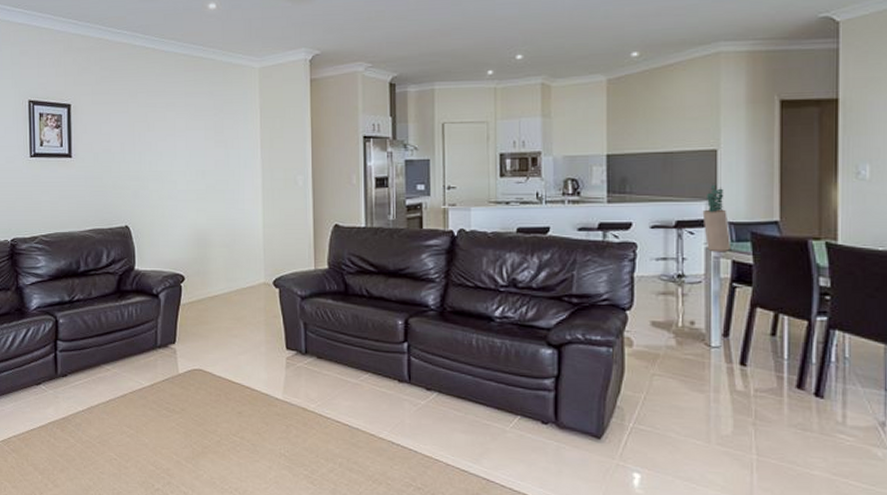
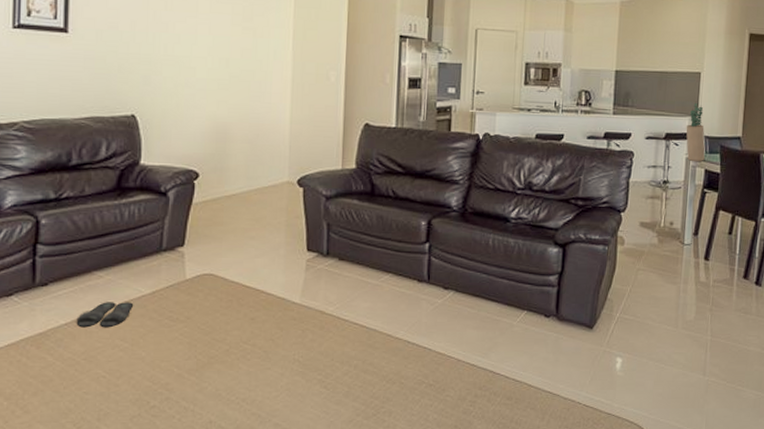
slippers: none [91,392,136,416] -> present [76,302,133,328]

